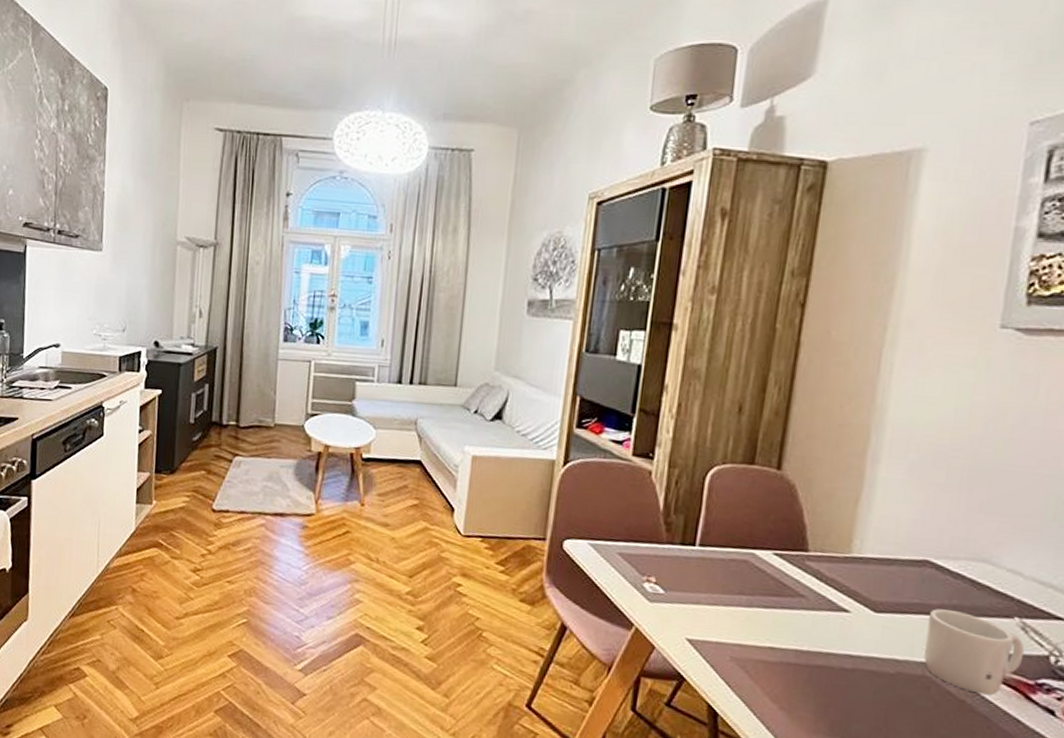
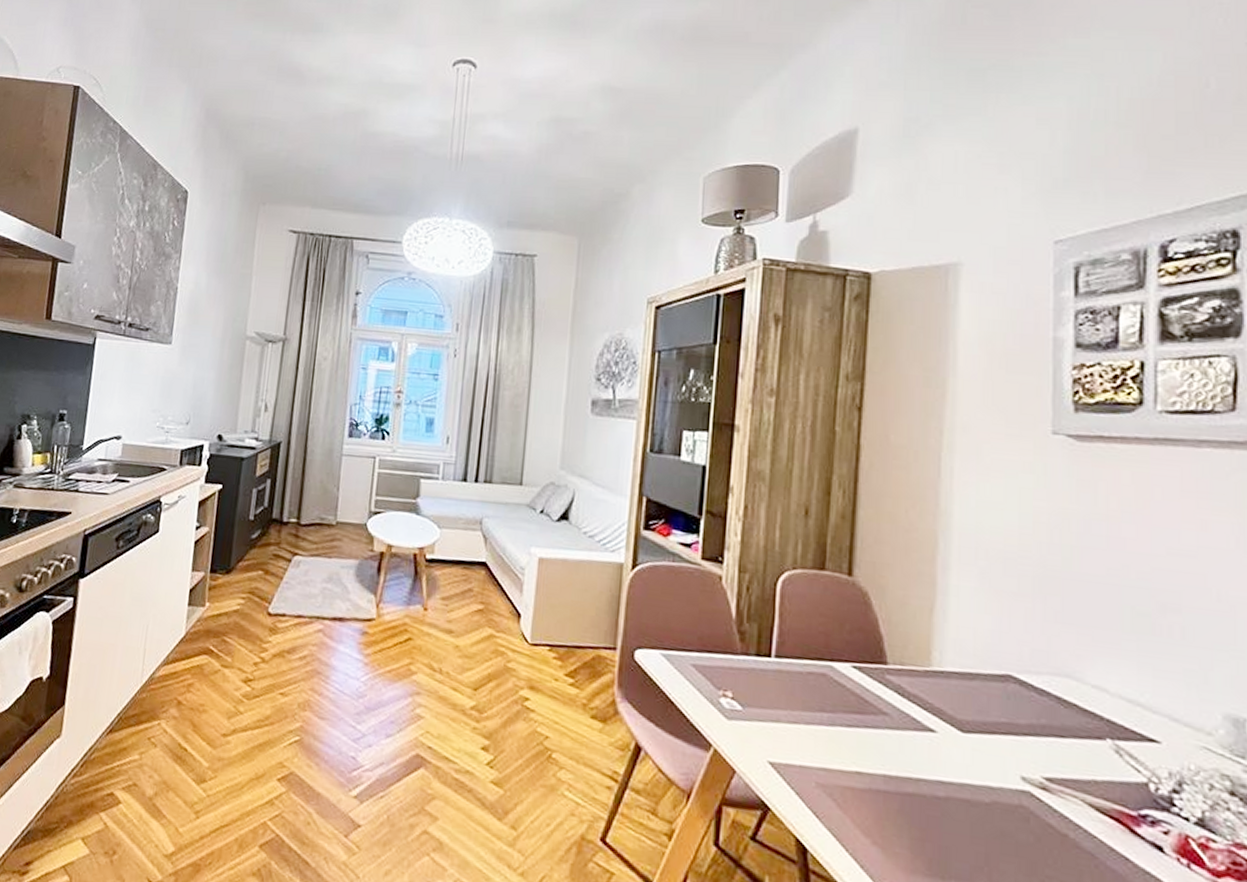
mug: present [924,608,1025,695] -> none [1017,728,1122,828]

